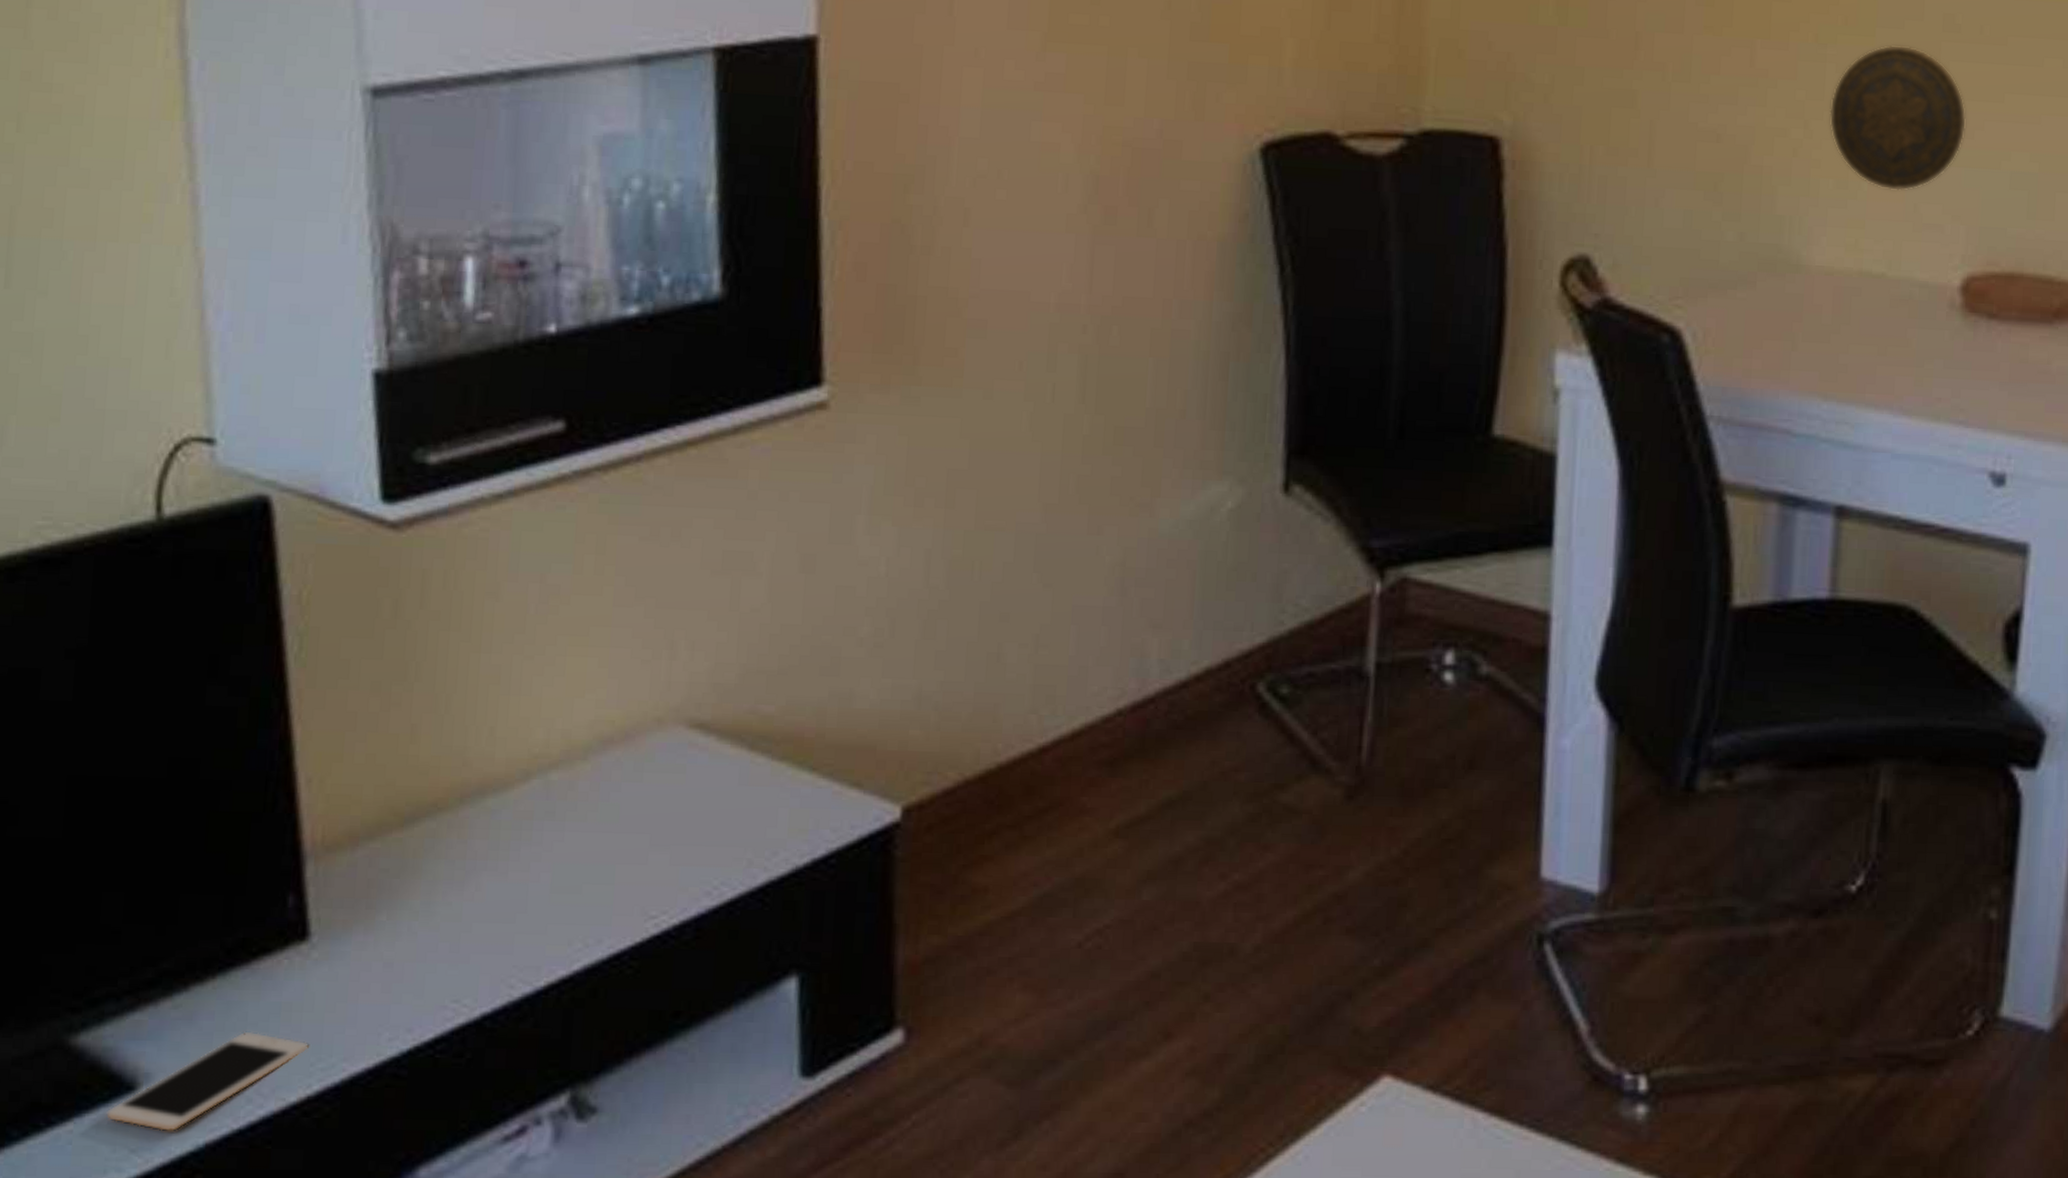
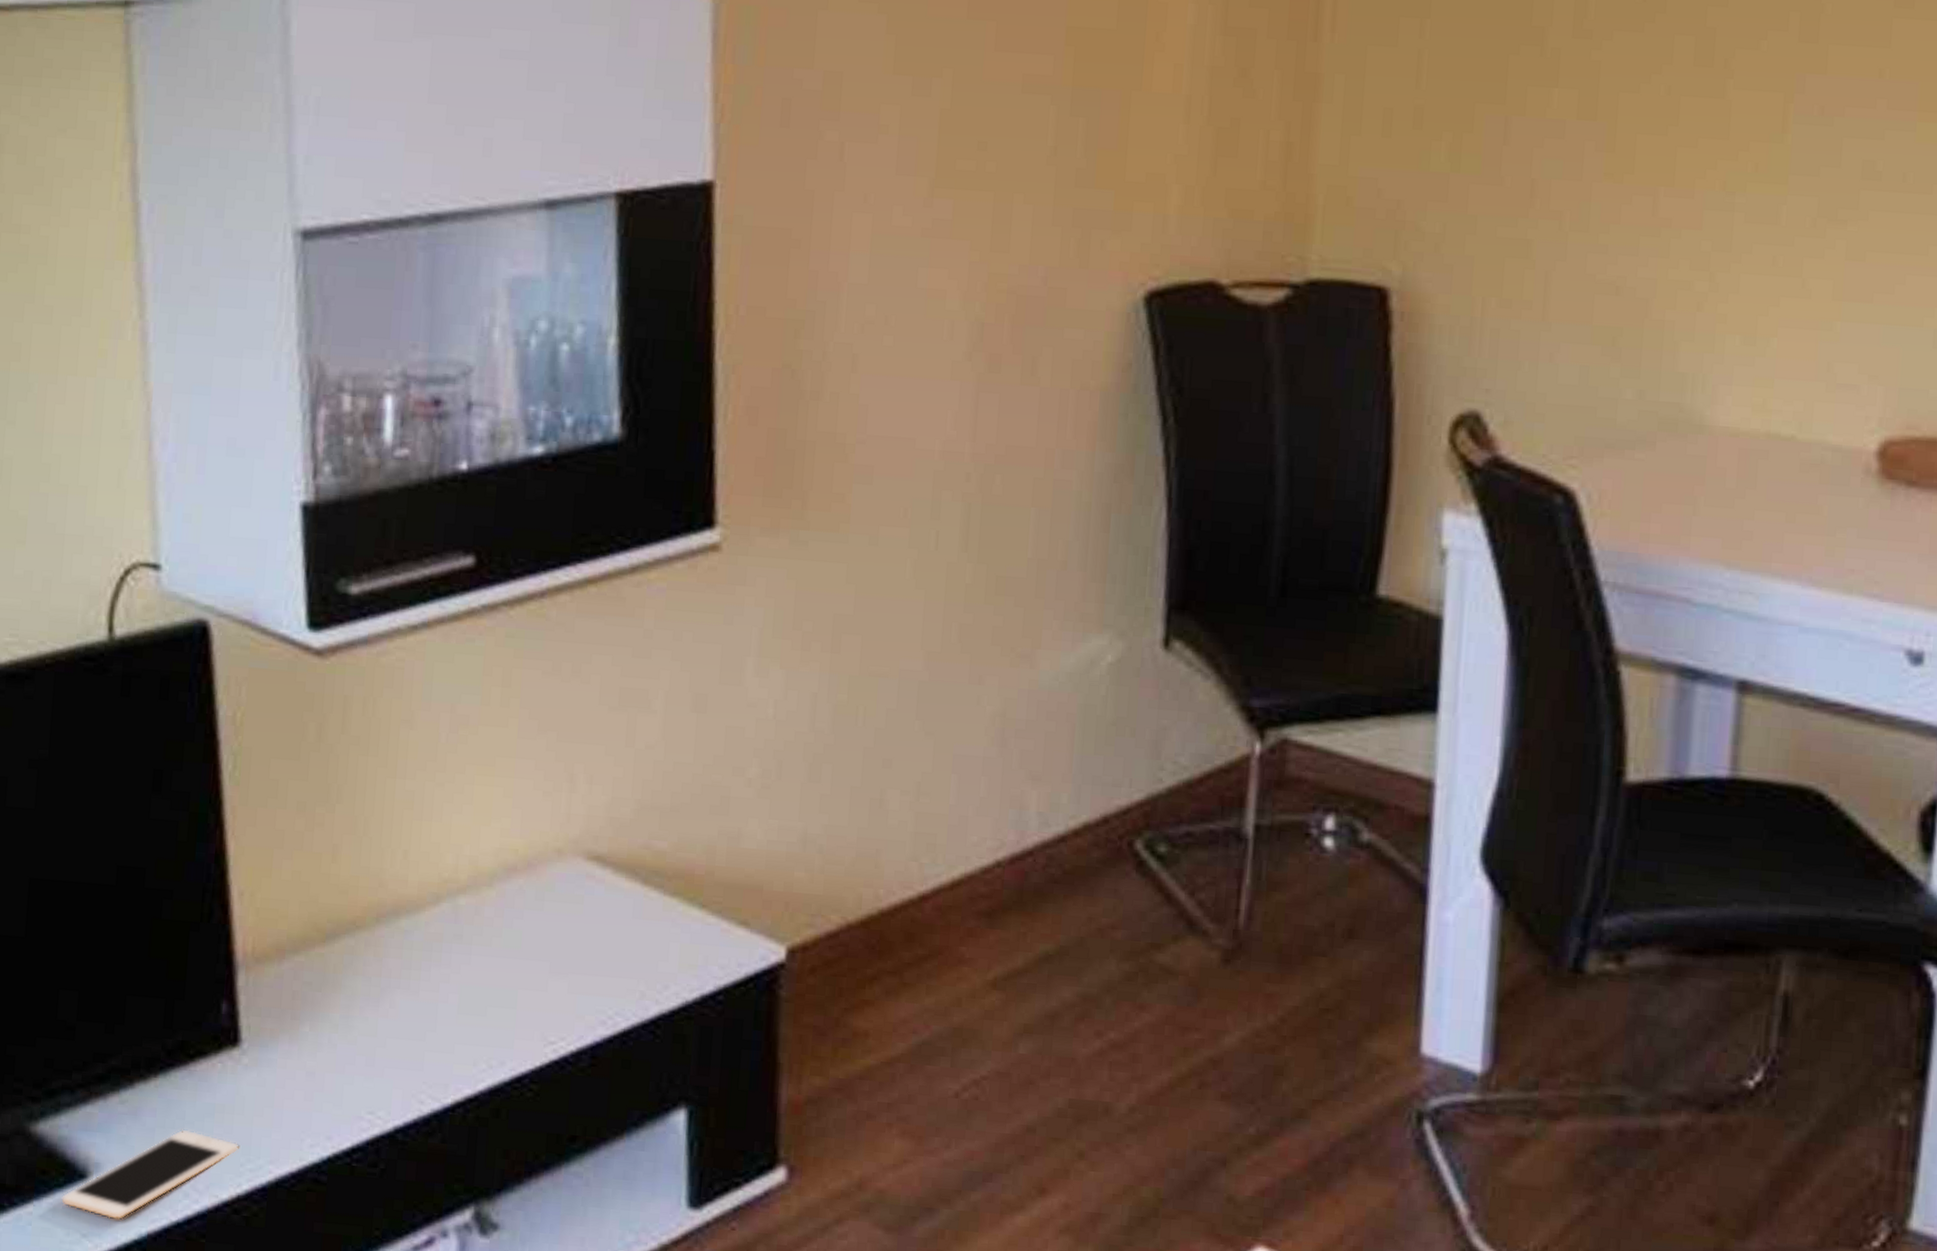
decorative plate: present [1829,44,1967,191] -> none [1736,193,1887,349]

